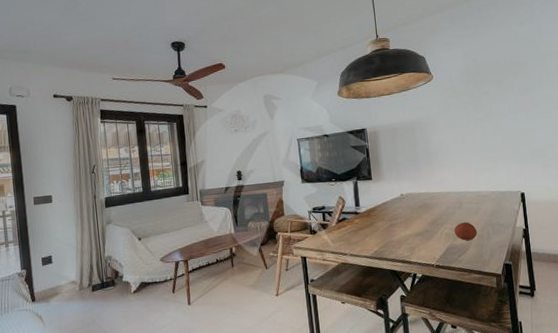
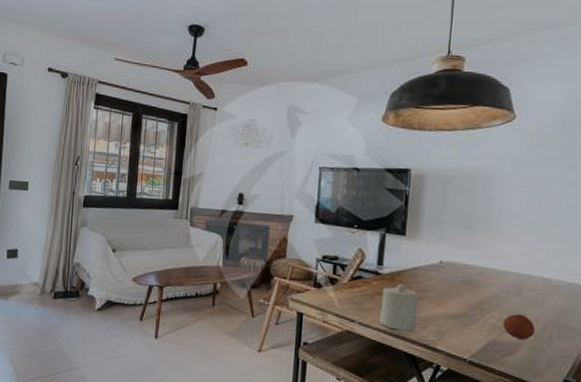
candle: none [363,217,393,254] -> present [380,284,418,331]

